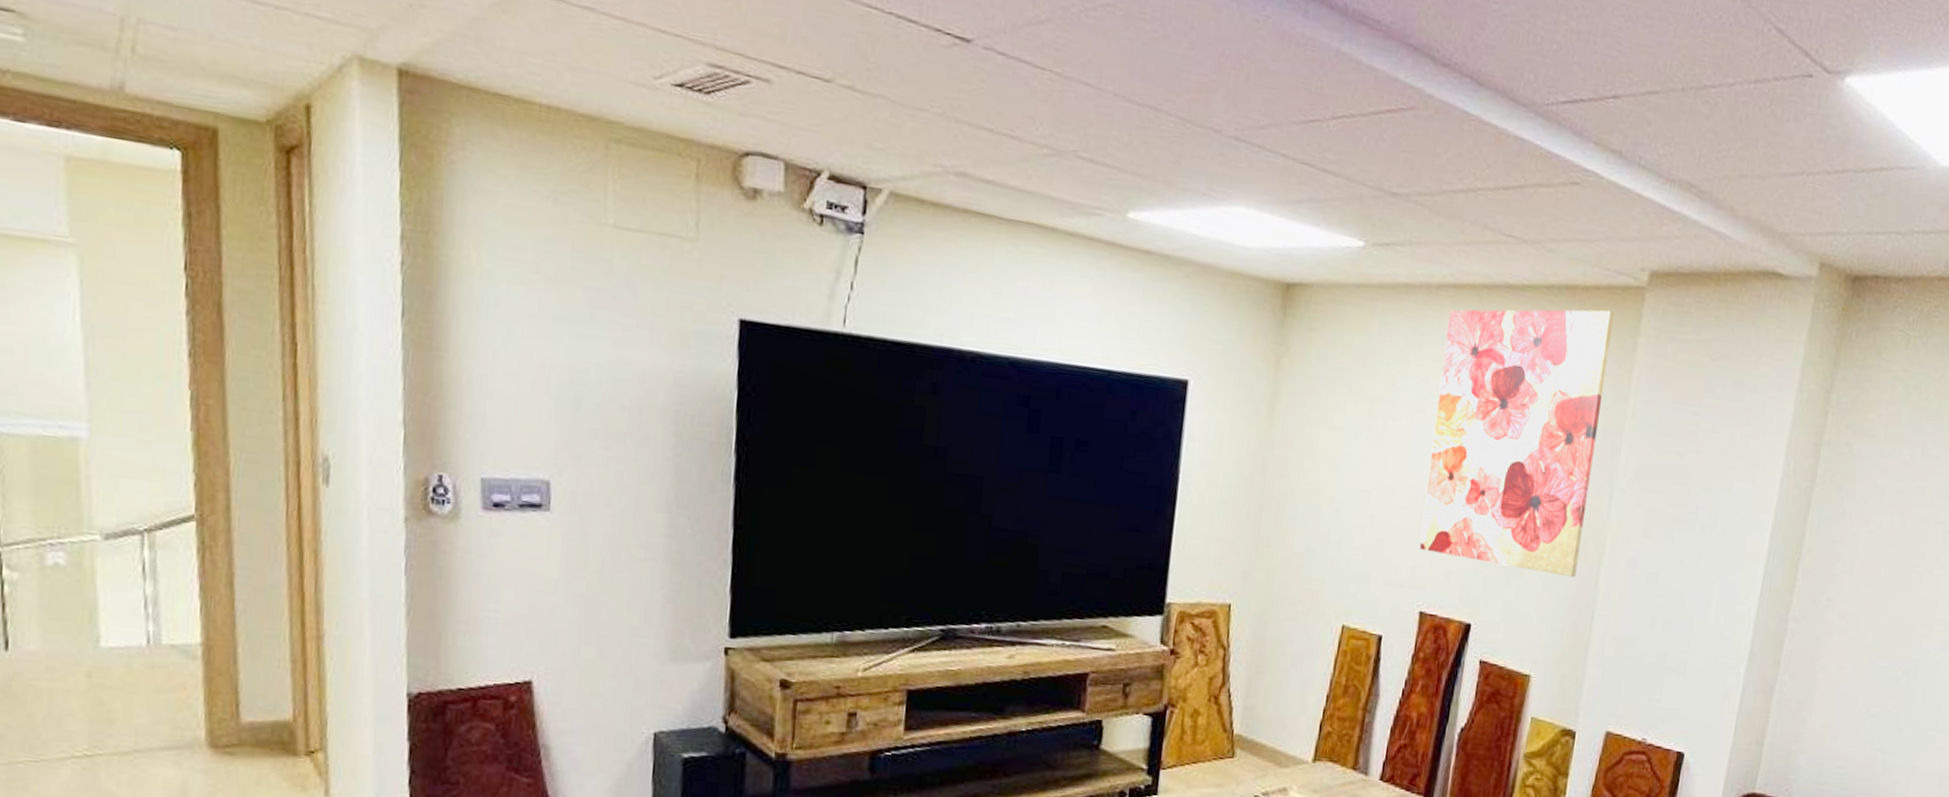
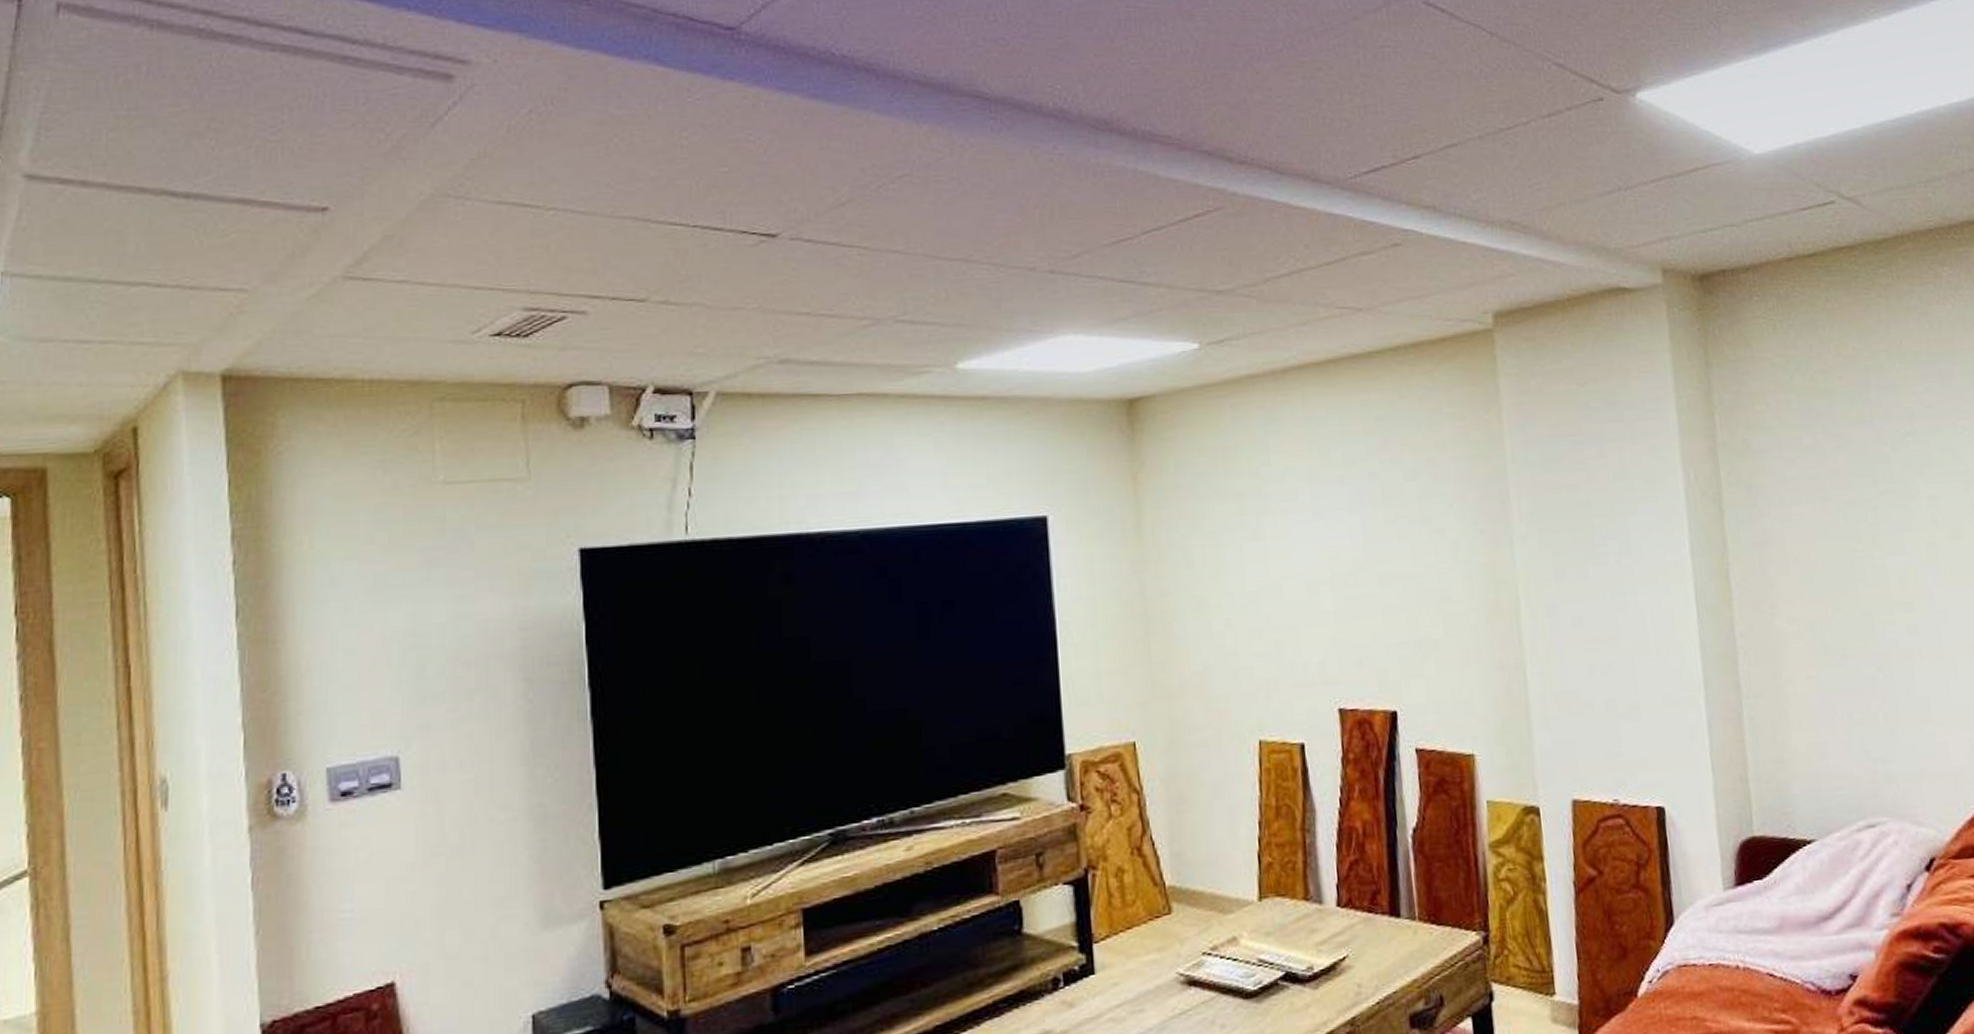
wall art: present [1419,309,1614,578] -> none [1299,358,1496,643]

